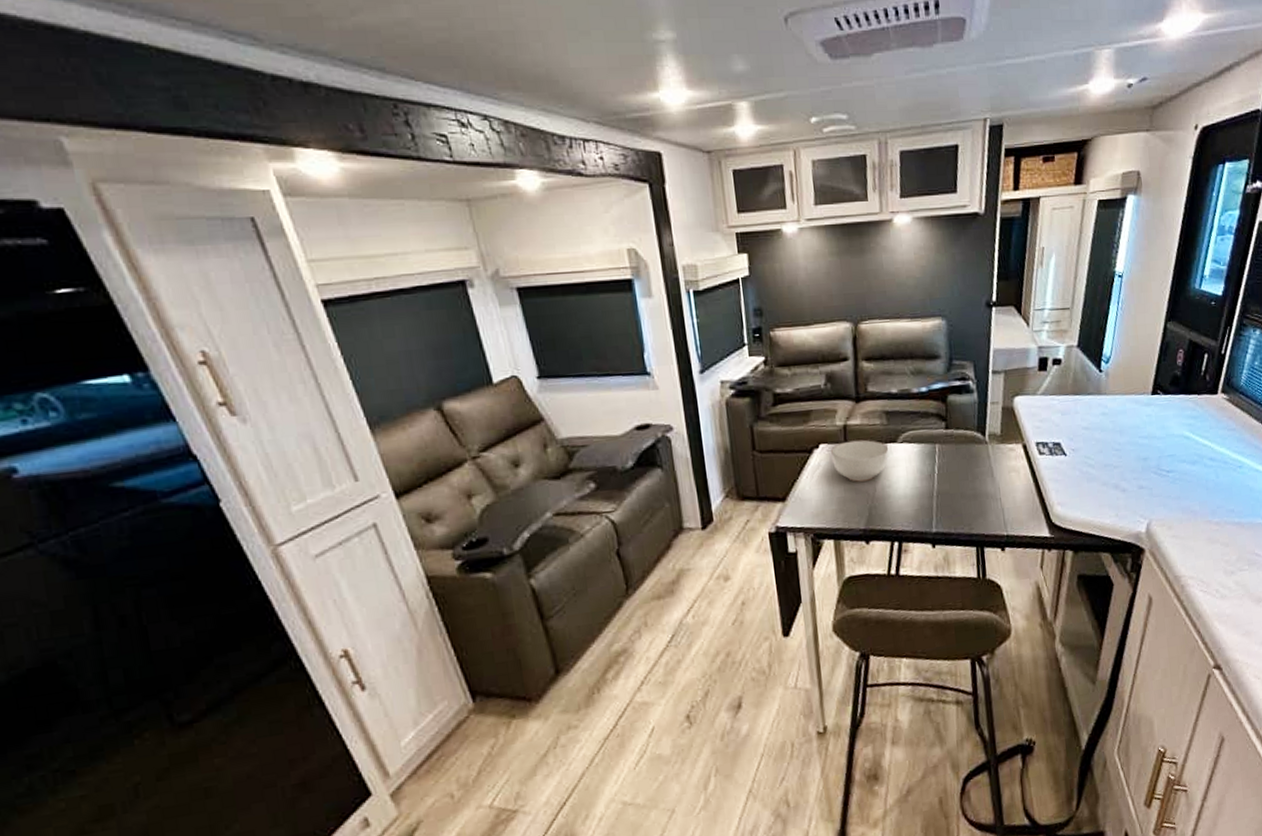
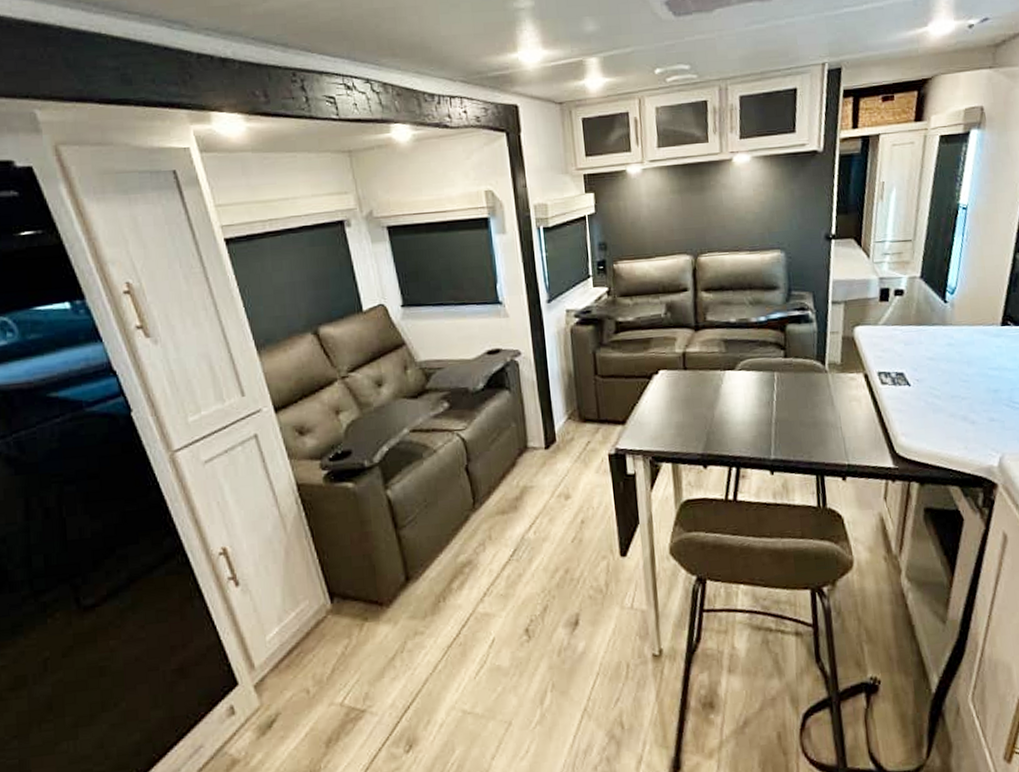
bowl: present [830,439,889,482] -> none [669,366,728,408]

